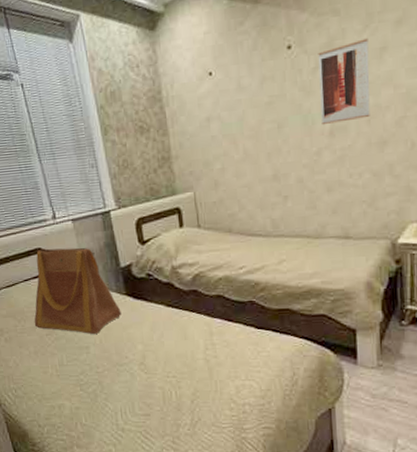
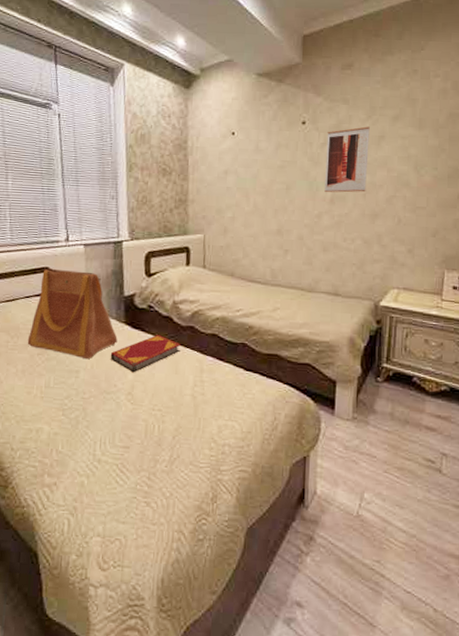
hardback book: none [116,303,187,343] -> present [110,335,181,373]

